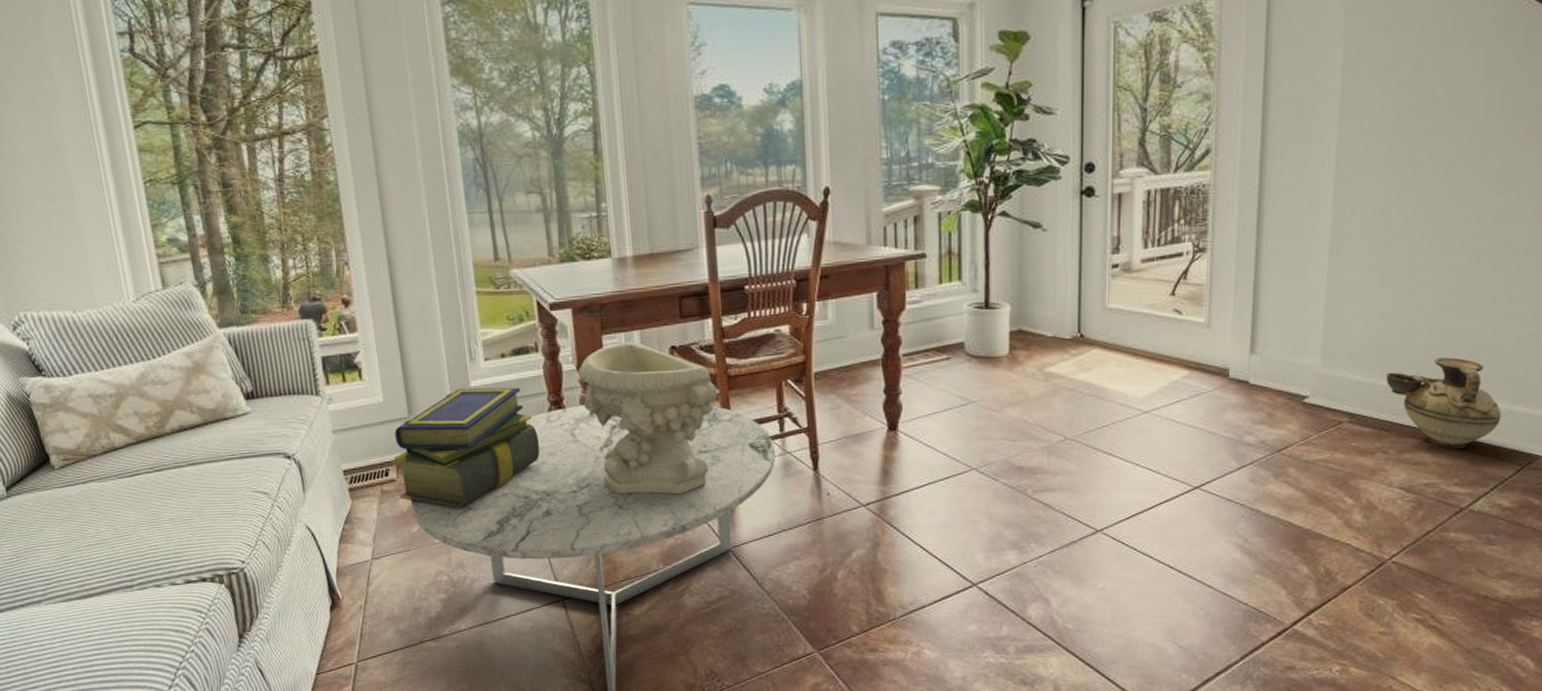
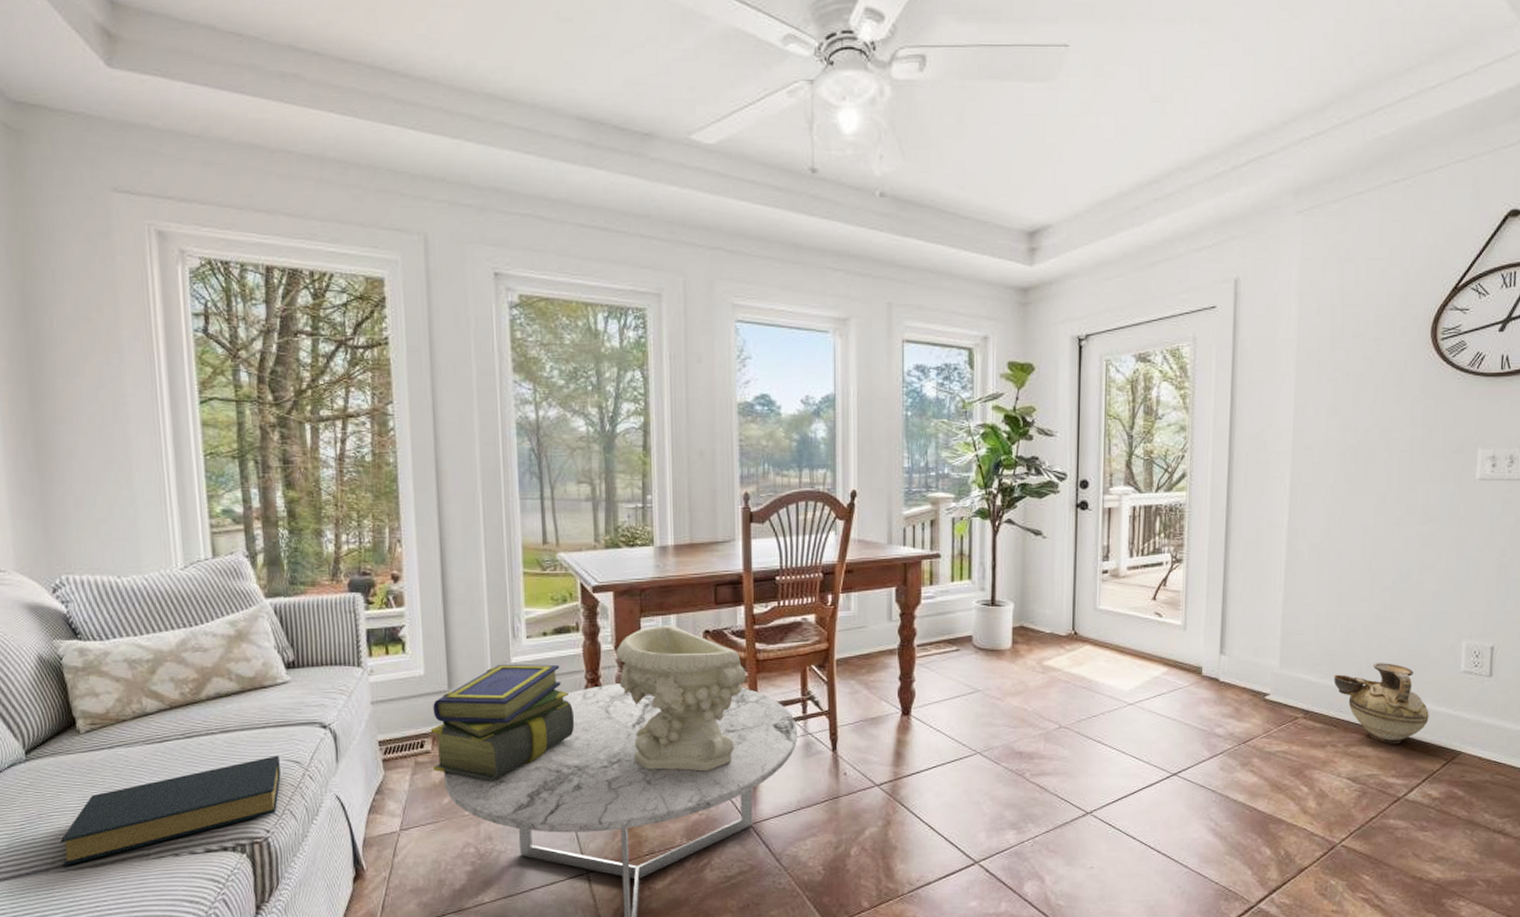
hardback book: none [48,487,251,599] -> present [60,755,281,867]

